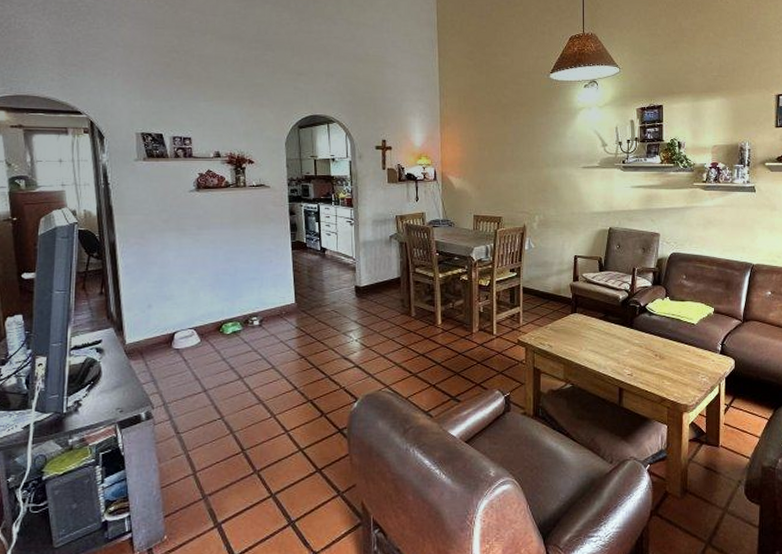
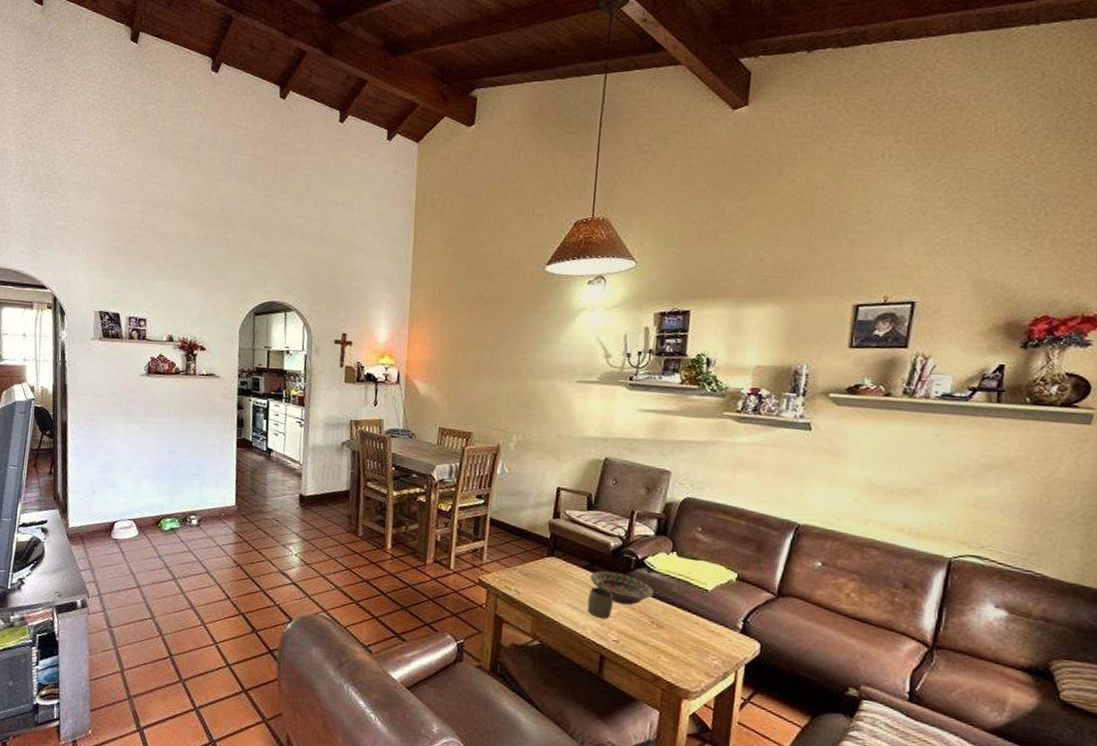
decorative bowl: none [606,318,655,344] -> present [589,570,654,605]
mug: none [606,333,625,358] -> present [587,586,614,619]

